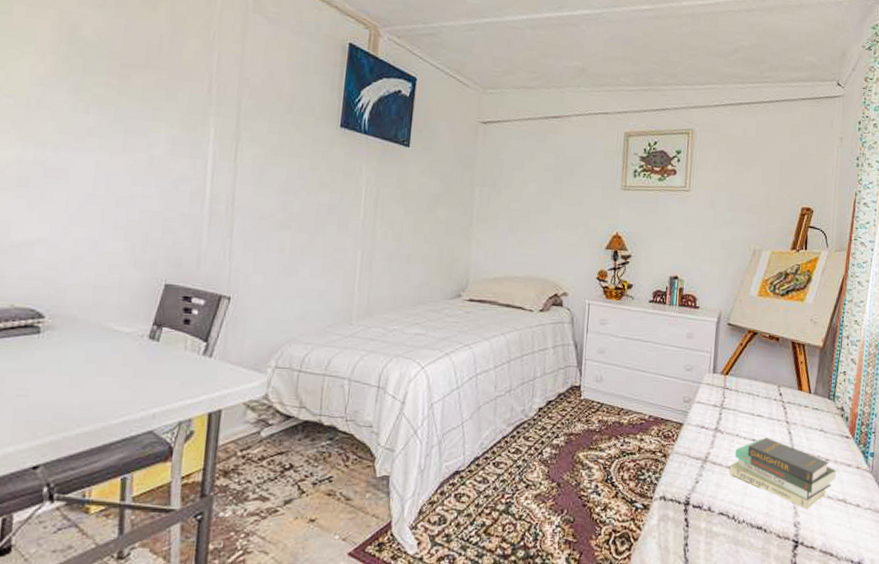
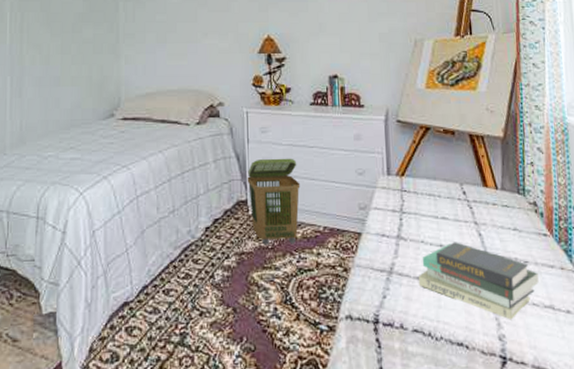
laundry basket: none [582,349,632,429] -> present [247,158,300,245]

